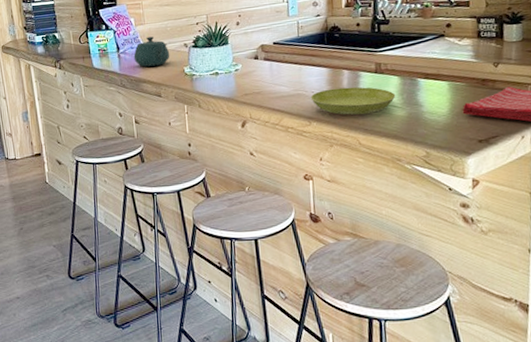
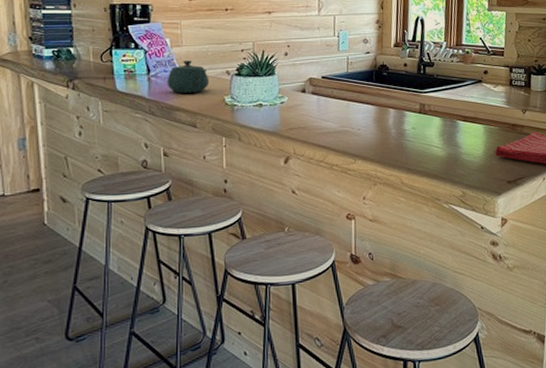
saucer: present [310,87,396,115] -> none [357,126,437,154]

